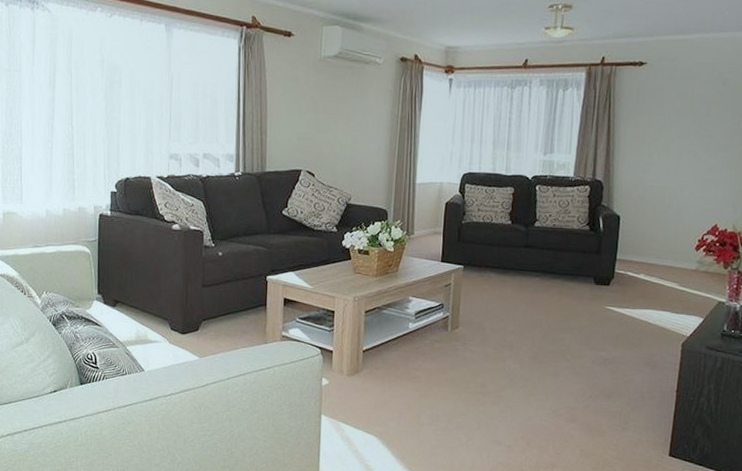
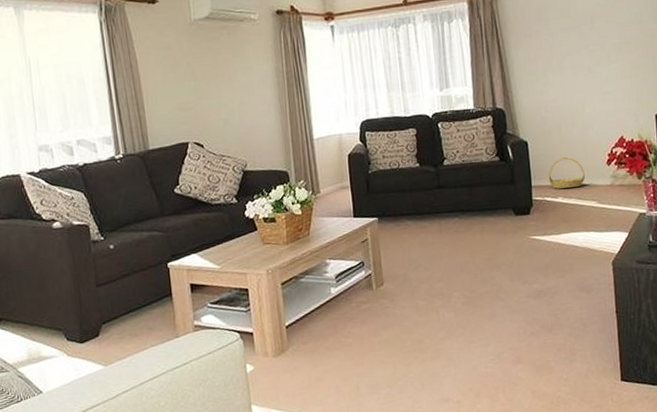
basket: none [634,236,671,267] -> present [548,156,585,189]

